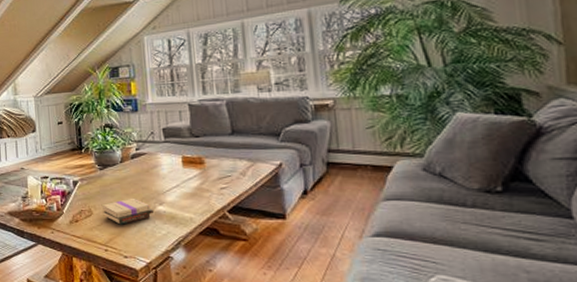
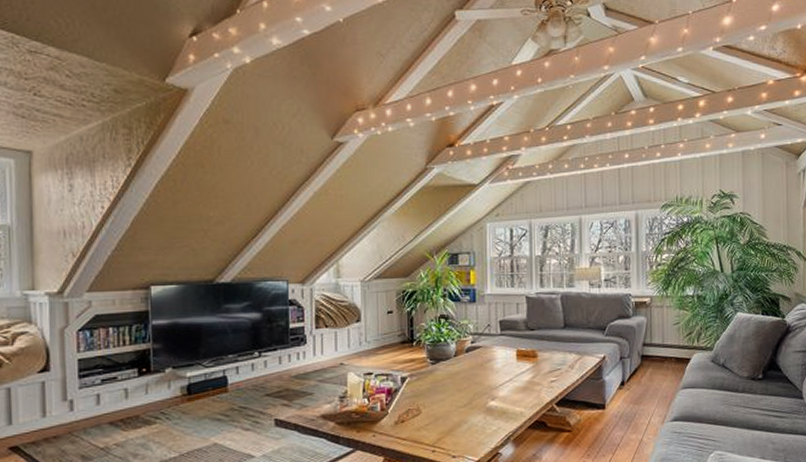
books: present [102,198,153,225] -> none [431,393,485,423]

